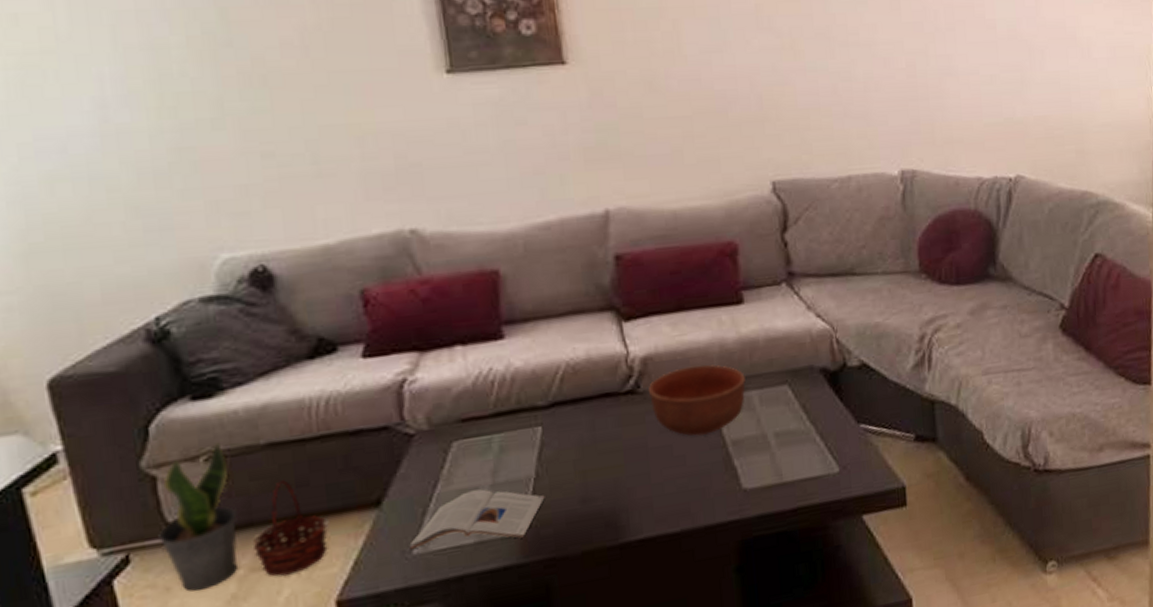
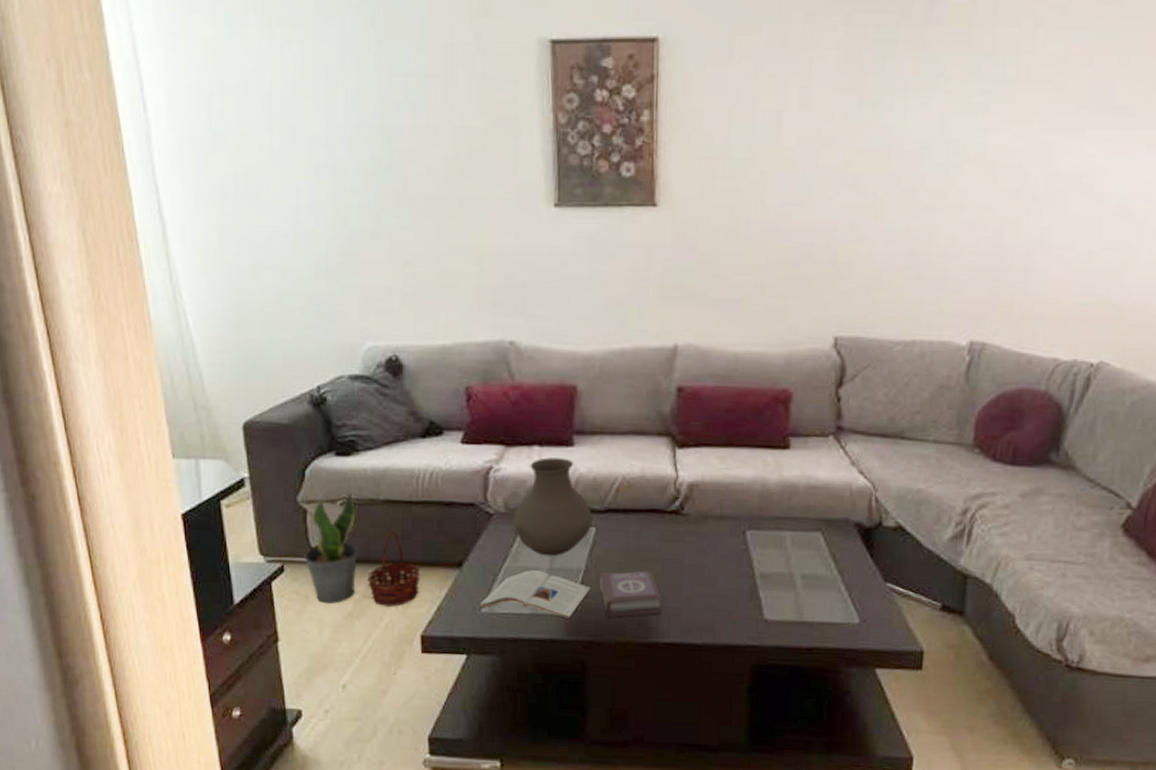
vase: none [440,354,538,471] -> present [513,457,593,557]
book: none [553,462,631,525] -> present [599,570,663,617]
bowl: present [647,364,746,436] -> none [690,498,781,563]

